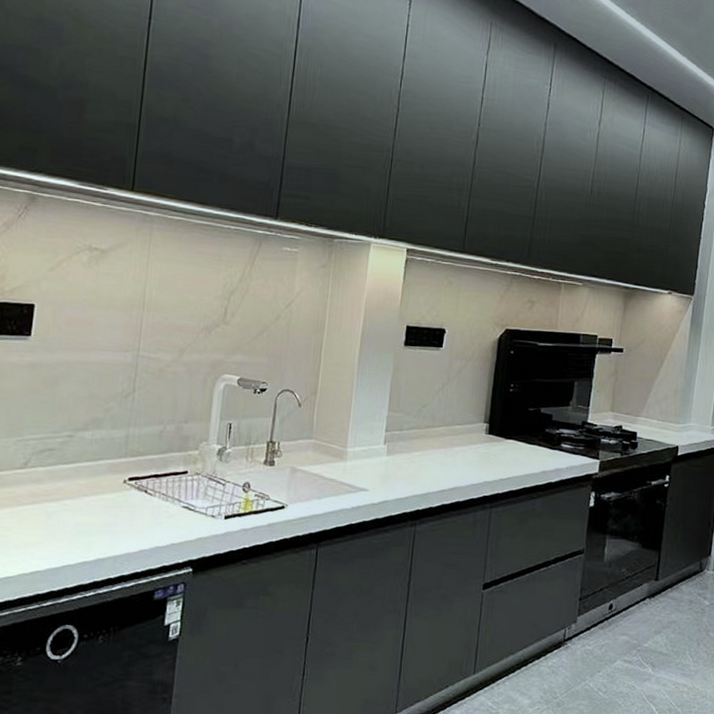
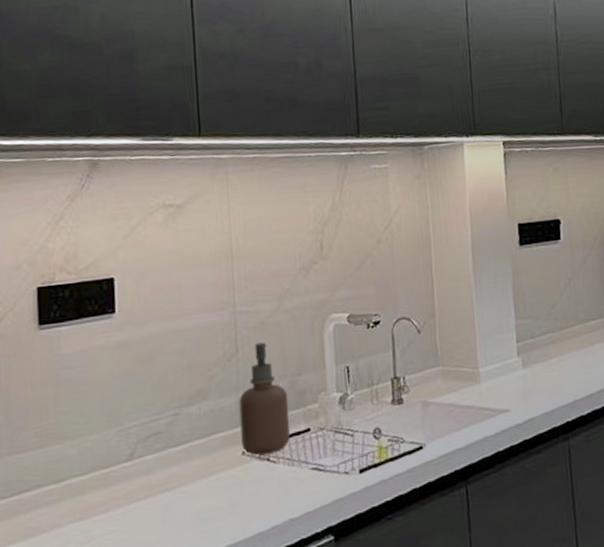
soap dispenser: none [124,387,173,486] -> present [239,342,290,455]

